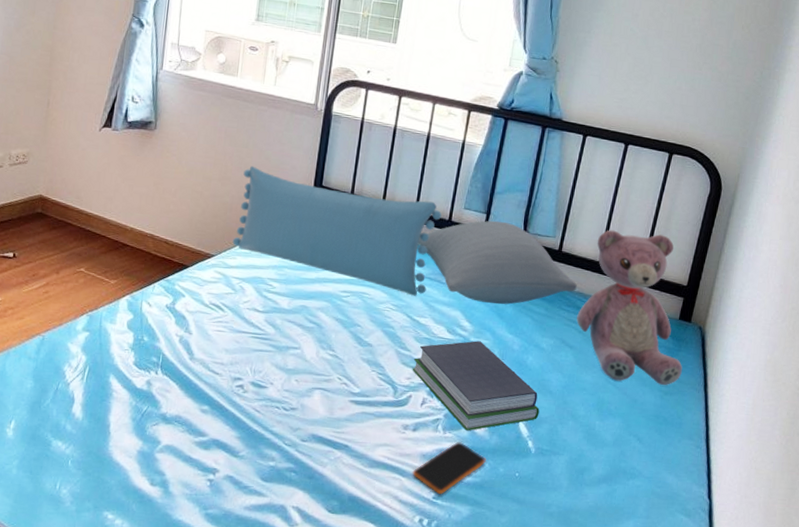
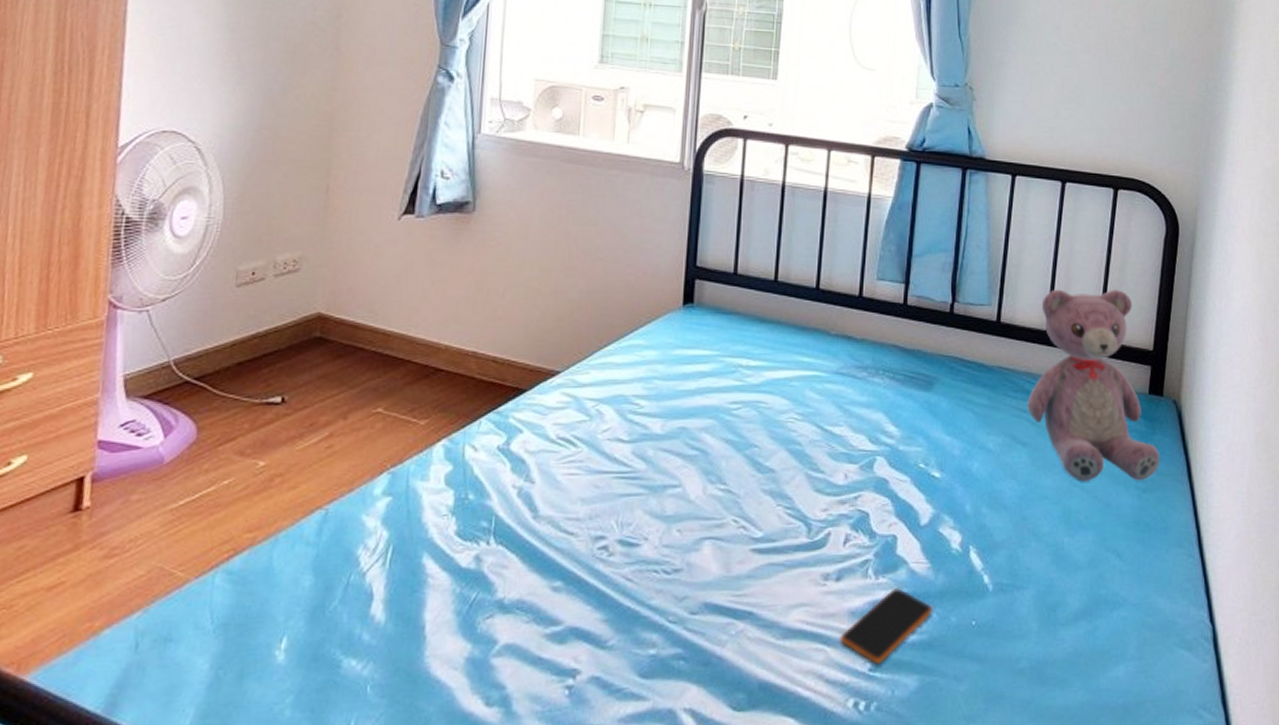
pillow: present [232,165,442,296] -> none [583,248,849,399]
book: present [412,340,540,431] -> none [829,449,993,572]
pillow: present [418,220,577,305] -> none [823,291,1023,399]

